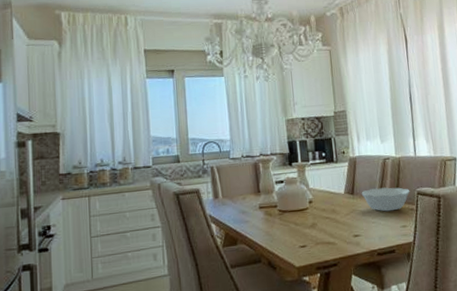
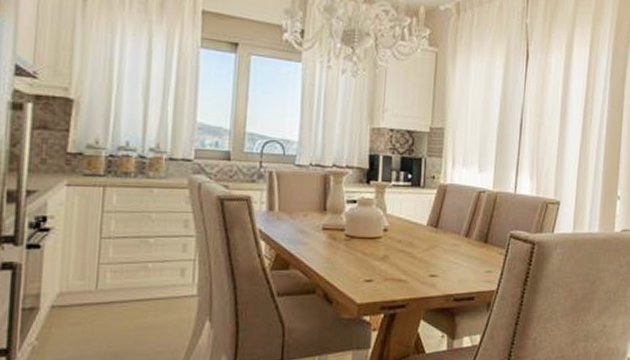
bowl: present [361,187,410,212] -> none [446,224,503,253]

